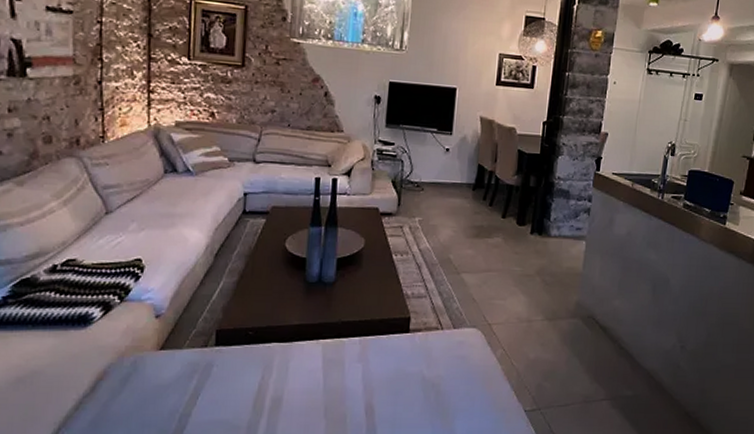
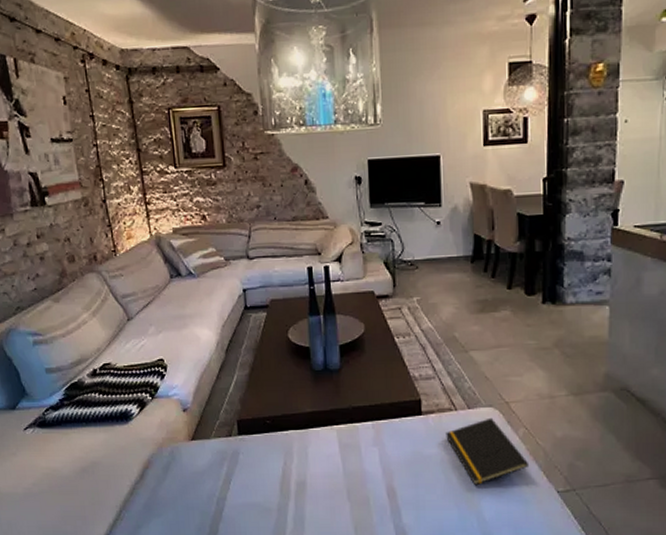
notepad: none [429,338,503,403] -> present [446,417,530,485]

